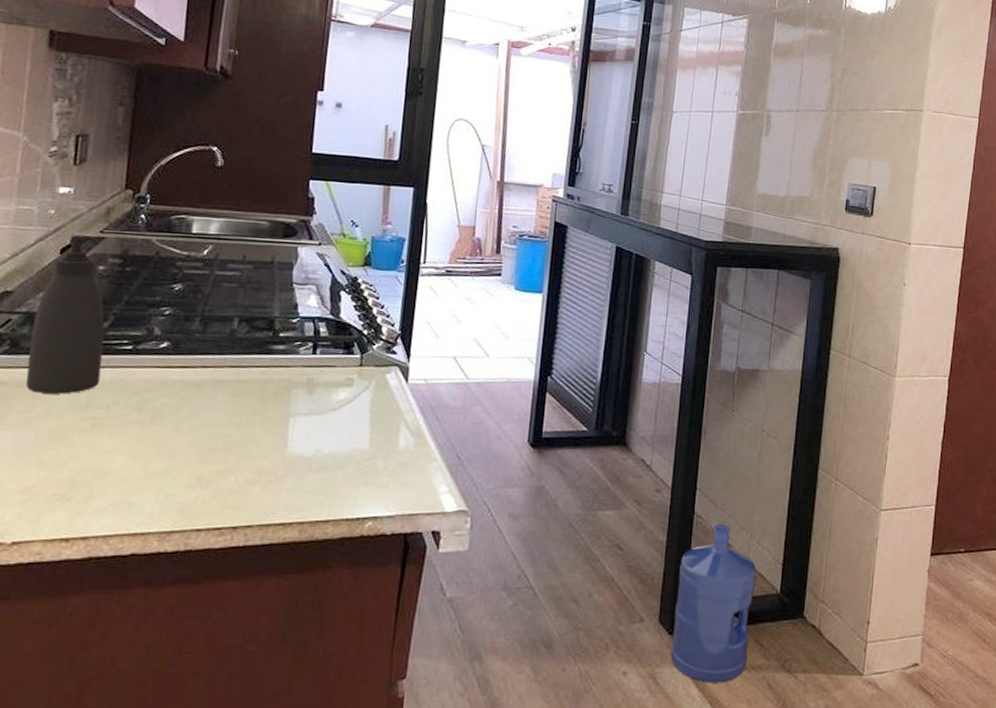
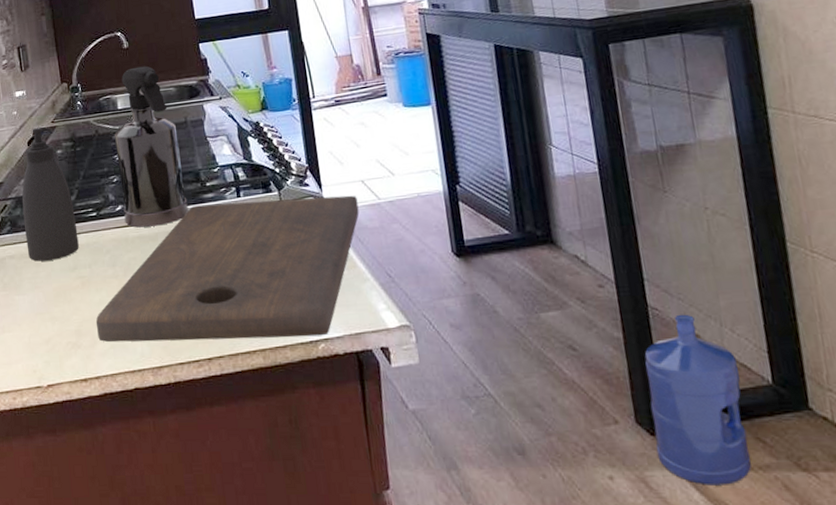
cutting board: none [97,356,445,514] -> present [95,195,359,342]
spray bottle: none [167,190,259,372] -> present [115,66,189,228]

